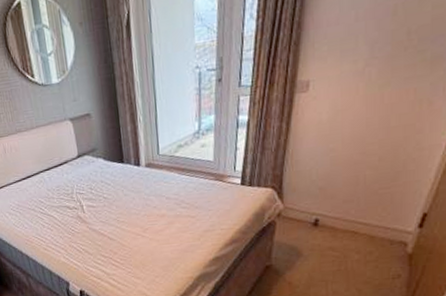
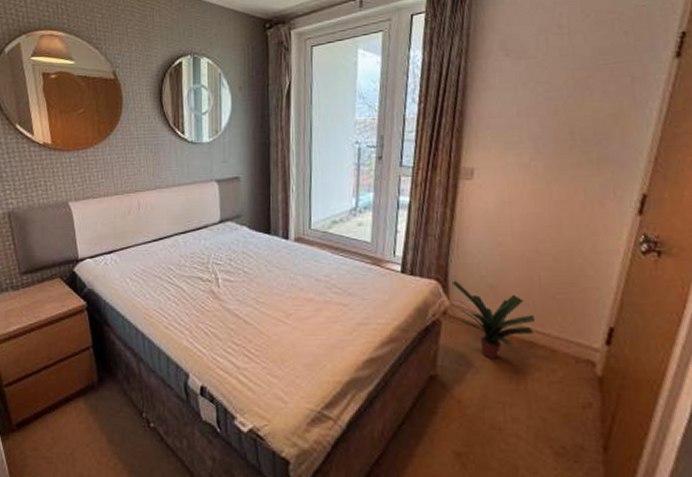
potted plant: none [286,186,359,249] -> present [451,280,536,359]

